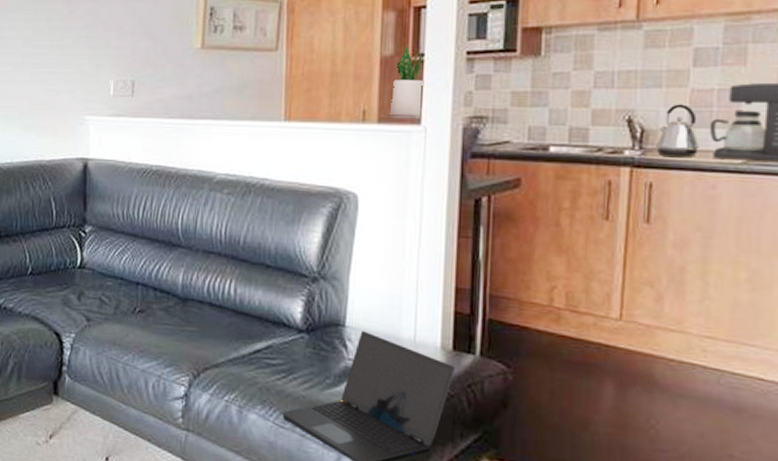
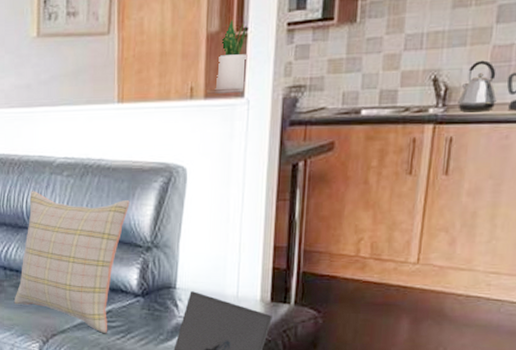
pillow: none [164,207,295,373] -> present [15,191,130,334]

